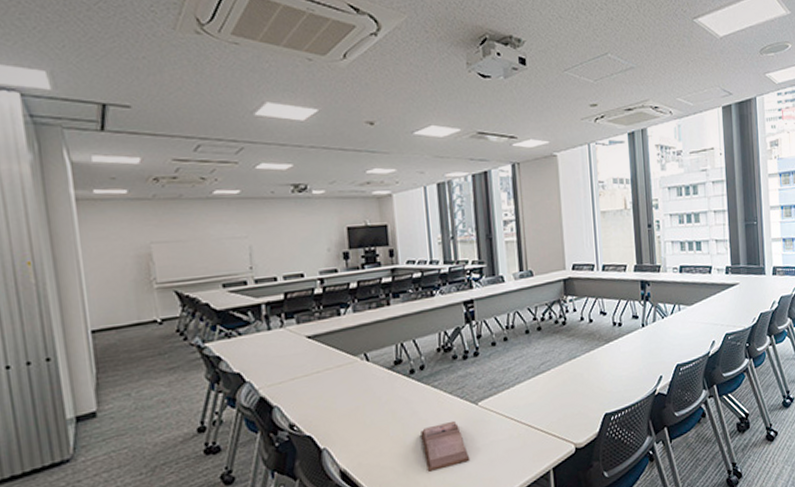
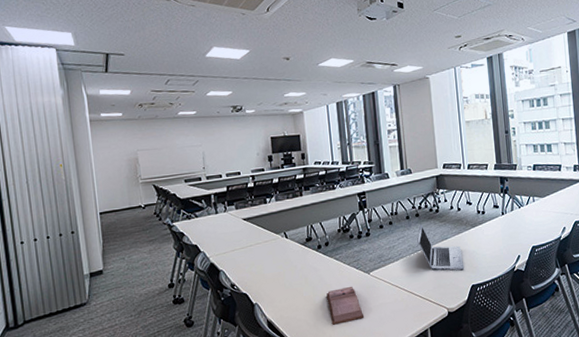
laptop: none [539,339,596,398] -> present [417,223,465,271]

